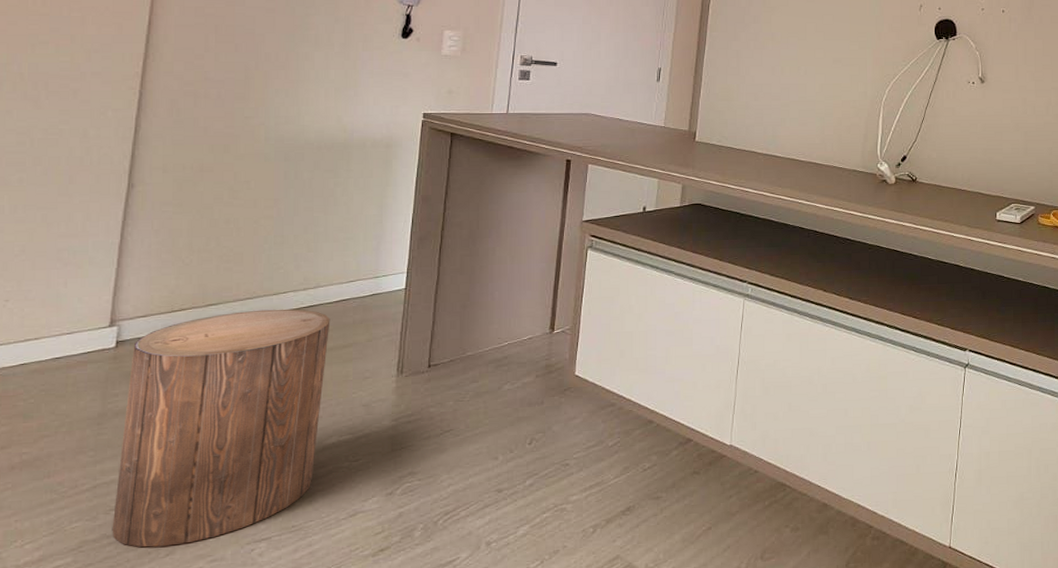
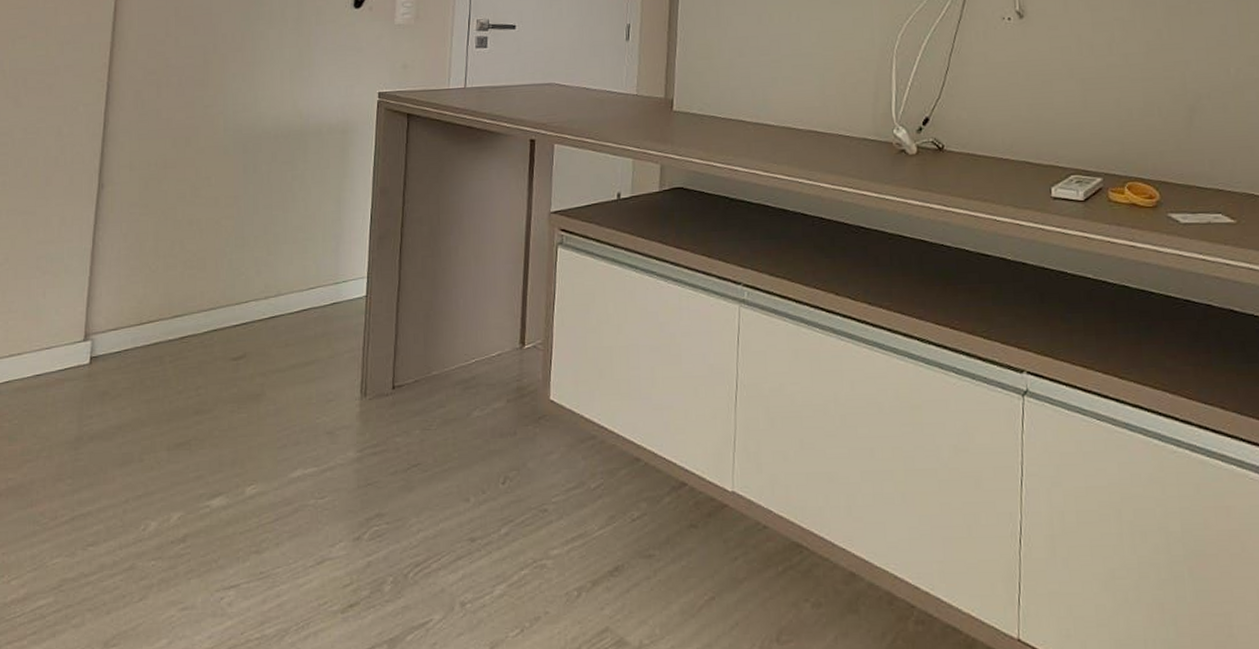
stool: present [112,308,331,548] -> none [89,320,292,590]

